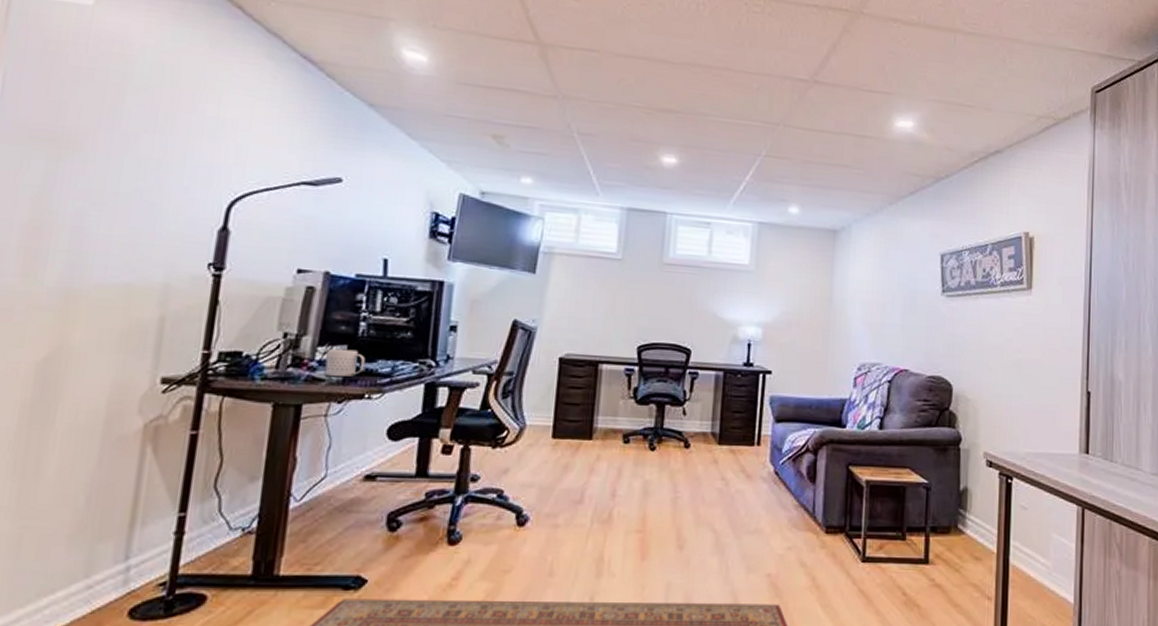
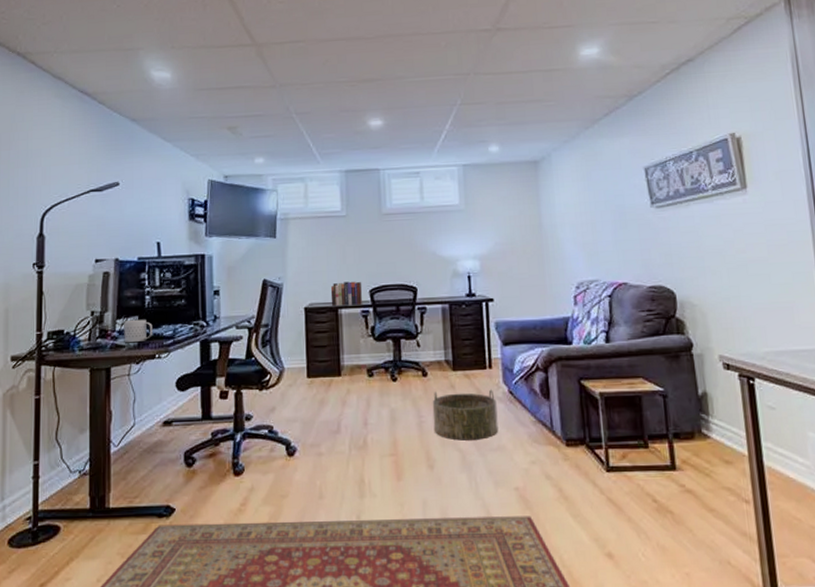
books: none [591,334,630,362] -> present [330,281,363,306]
basket: none [689,465,760,521] -> present [432,389,499,441]

